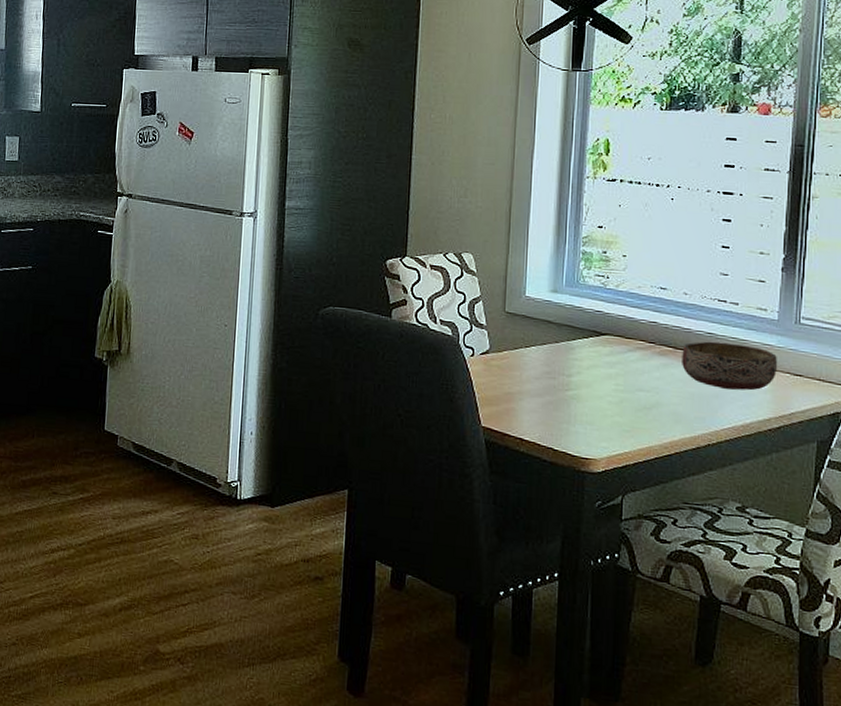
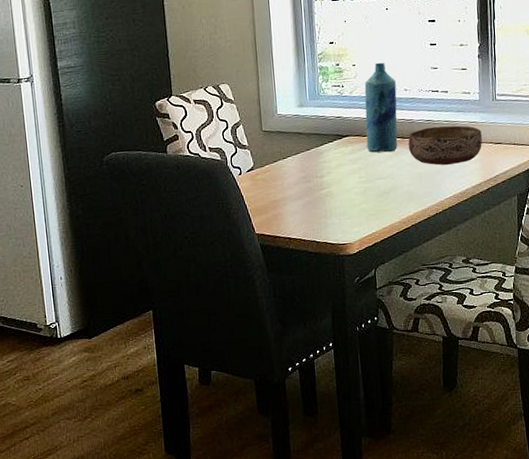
bottle: none [629,257,674,363] -> present [364,62,398,153]

